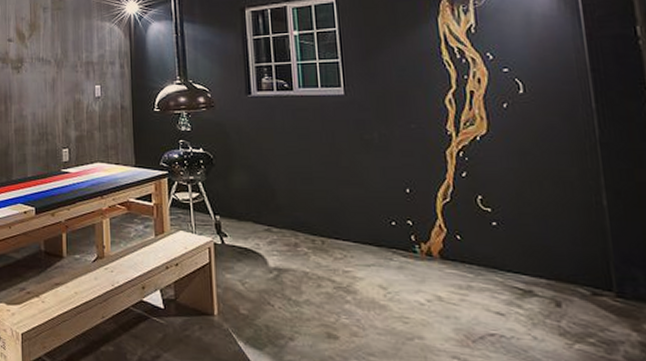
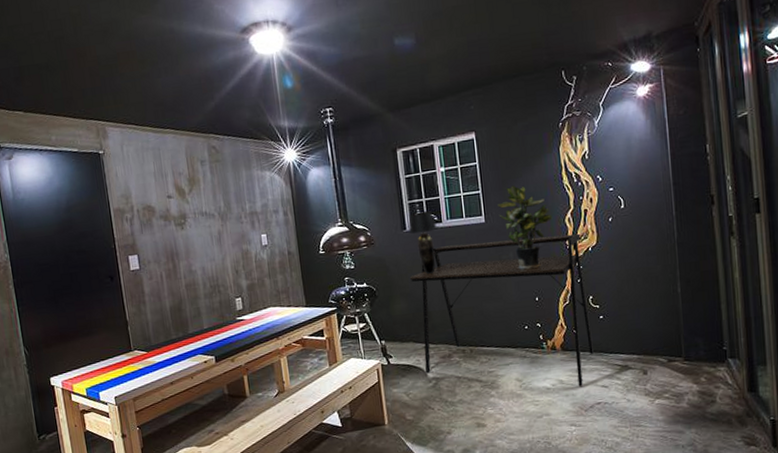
desk: none [252,116,484,308] -> present [409,233,594,386]
table lamp: none [253,75,288,147] -> present [408,210,438,275]
potted plant: none [360,56,429,155] -> present [497,185,553,270]

